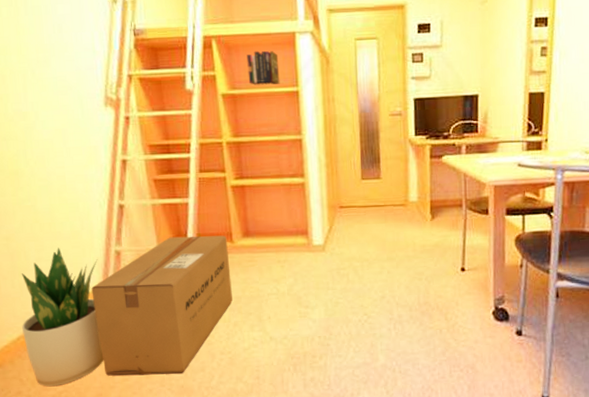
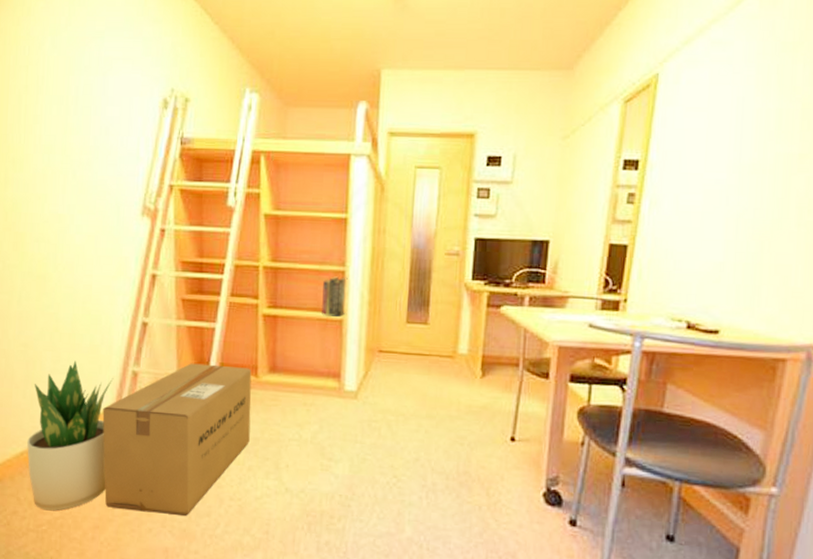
books: present [247,50,280,85] -> none [294,171,330,209]
books: none [283,144,307,181] -> present [321,276,348,317]

